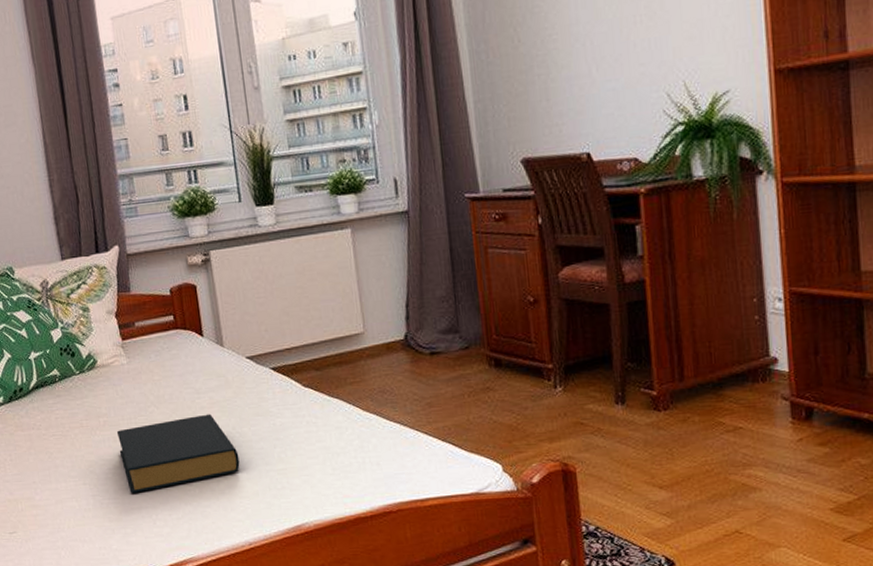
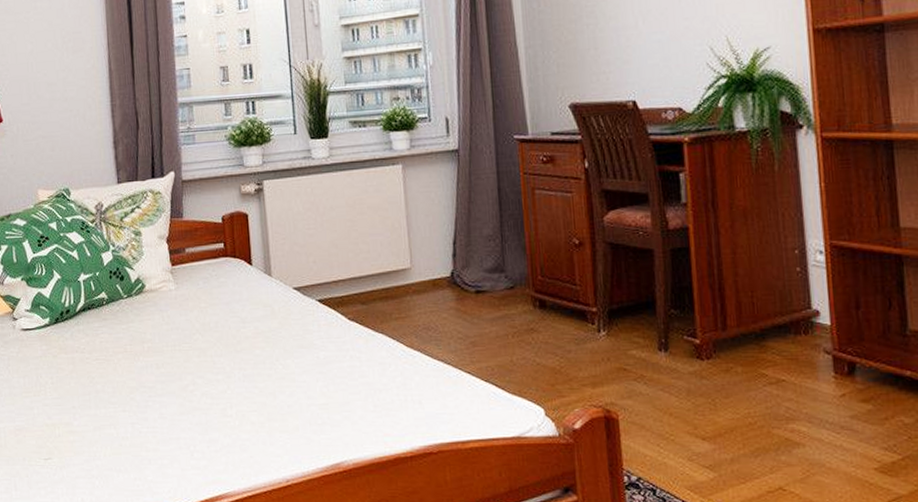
hardback book: present [116,414,240,493] -> none [160,344,282,423]

